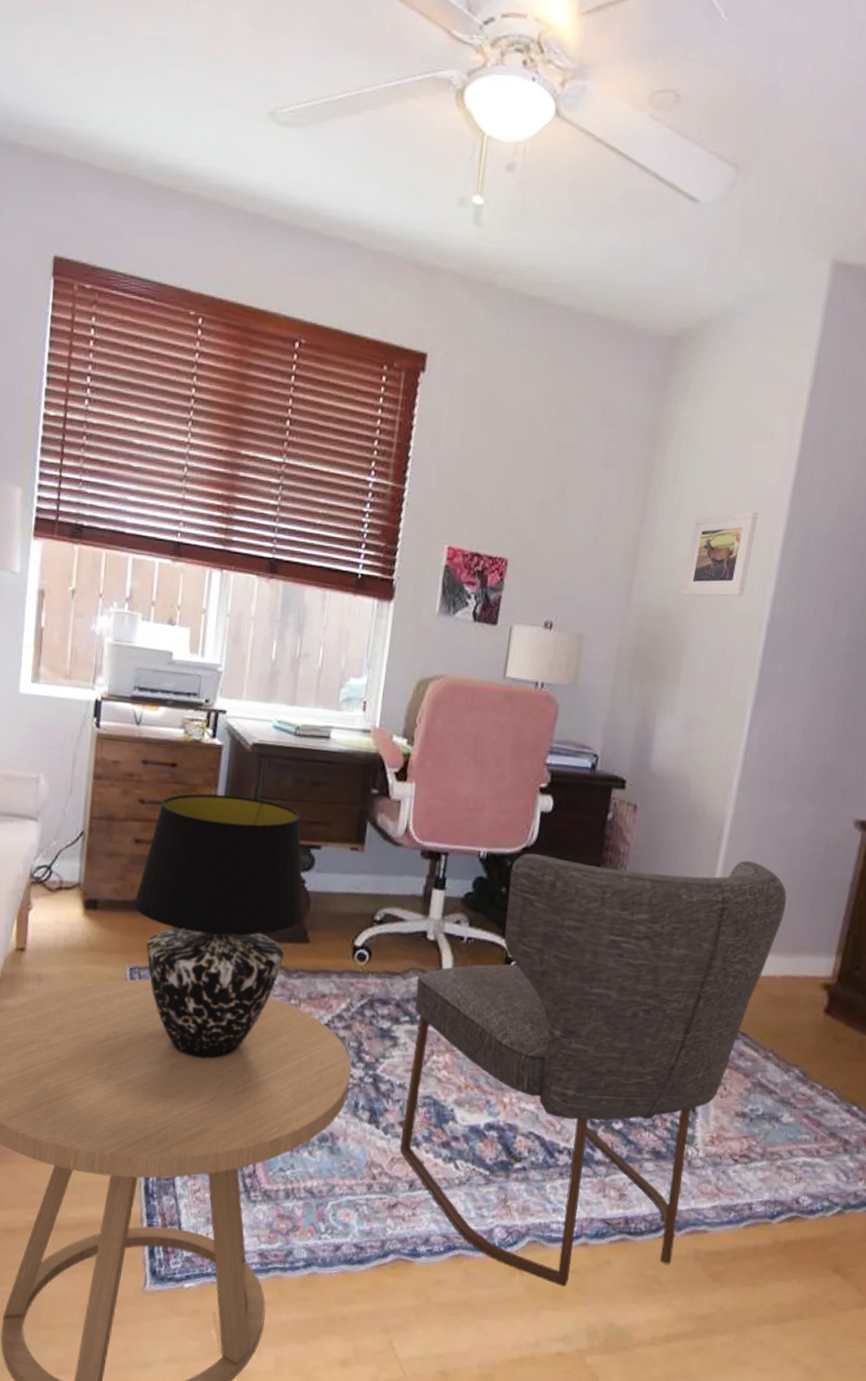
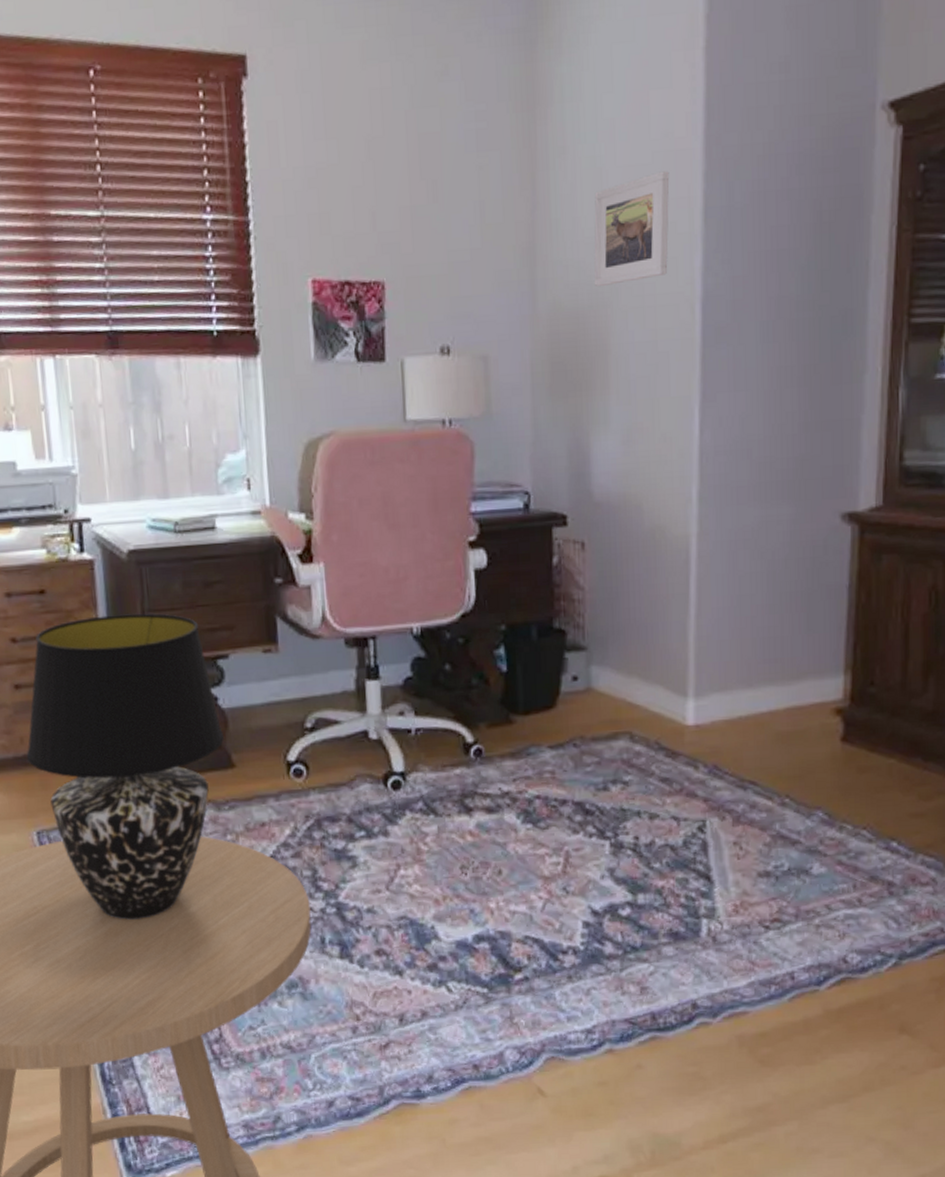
chair: present [399,853,787,1287] -> none [366,583,776,1103]

